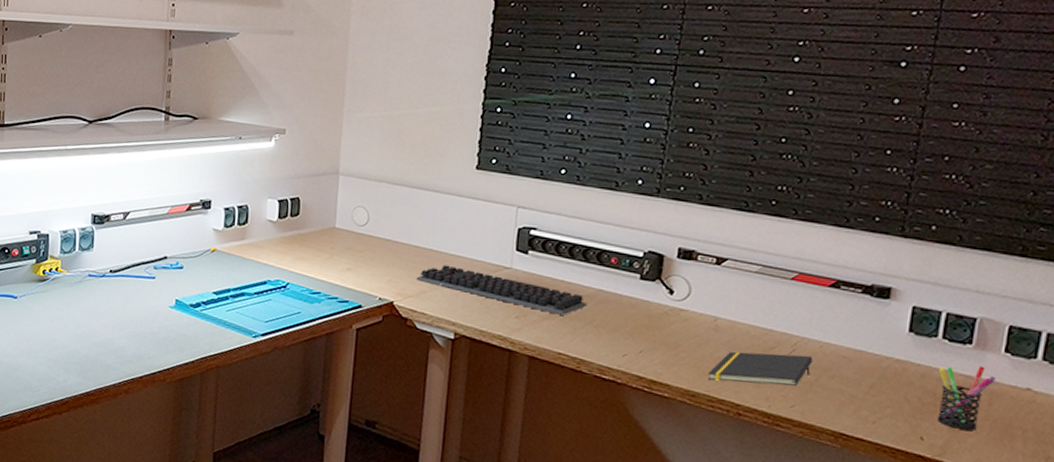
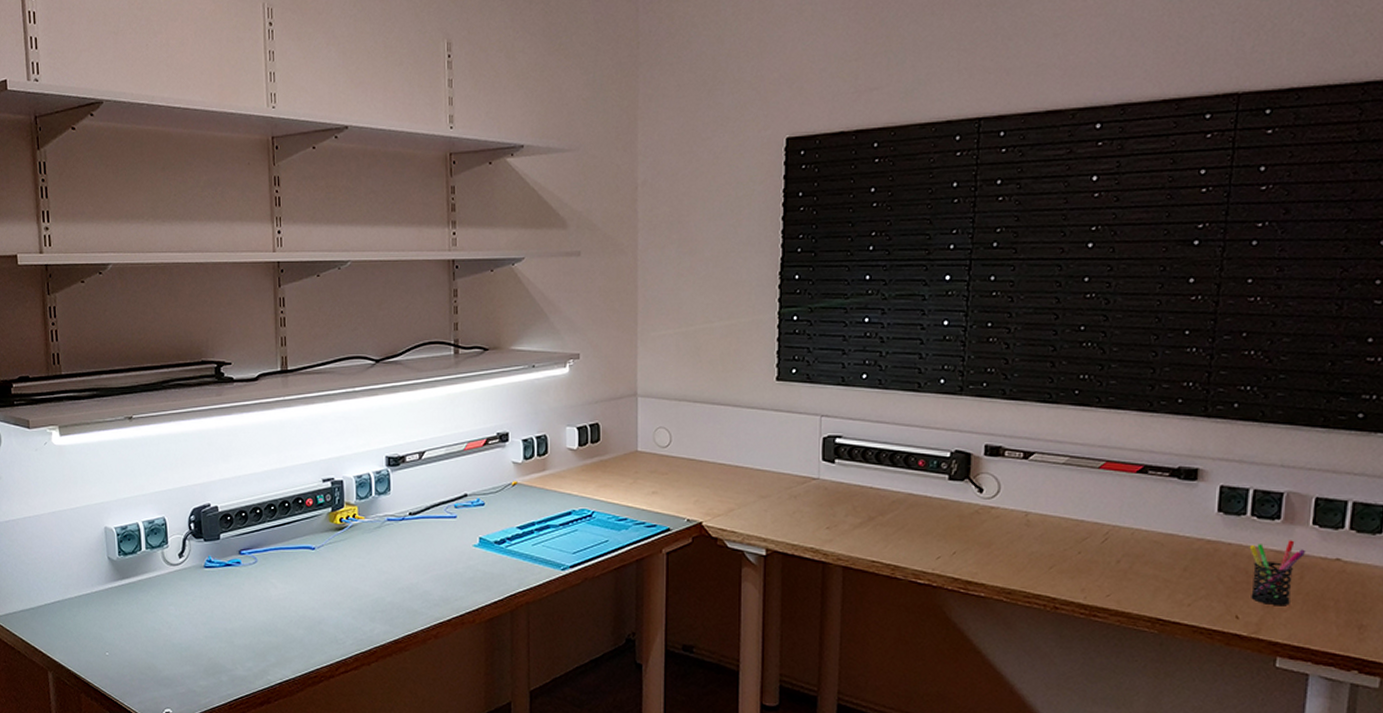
computer keyboard: present [416,265,587,315] -> none [723,480,898,522]
notepad: present [708,351,813,386] -> none [1022,543,1125,576]

